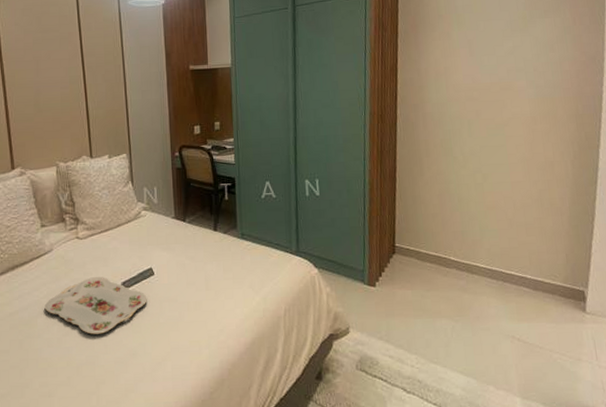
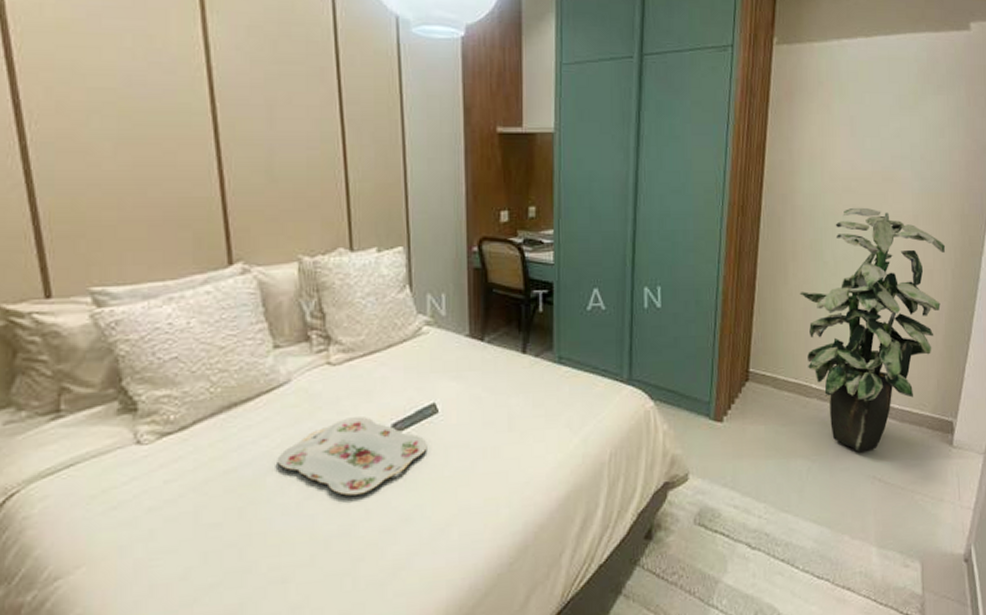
indoor plant: none [434,112,564,314] -> present [799,207,946,451]

